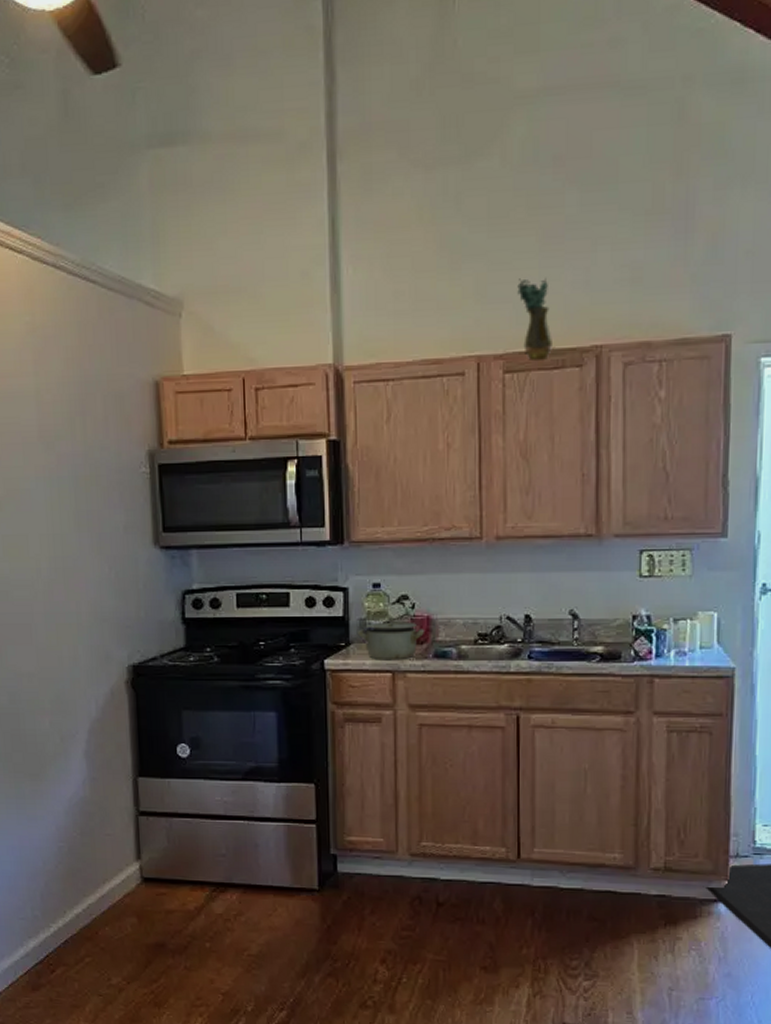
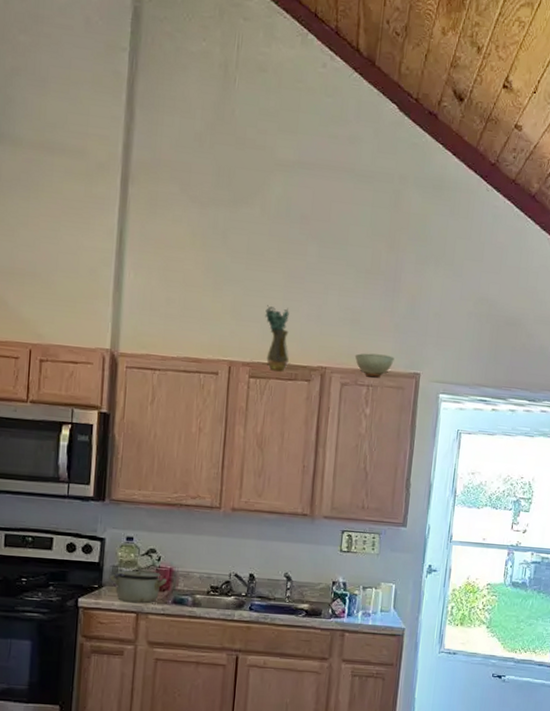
bowl: none [639,317,694,351] -> present [354,353,394,379]

